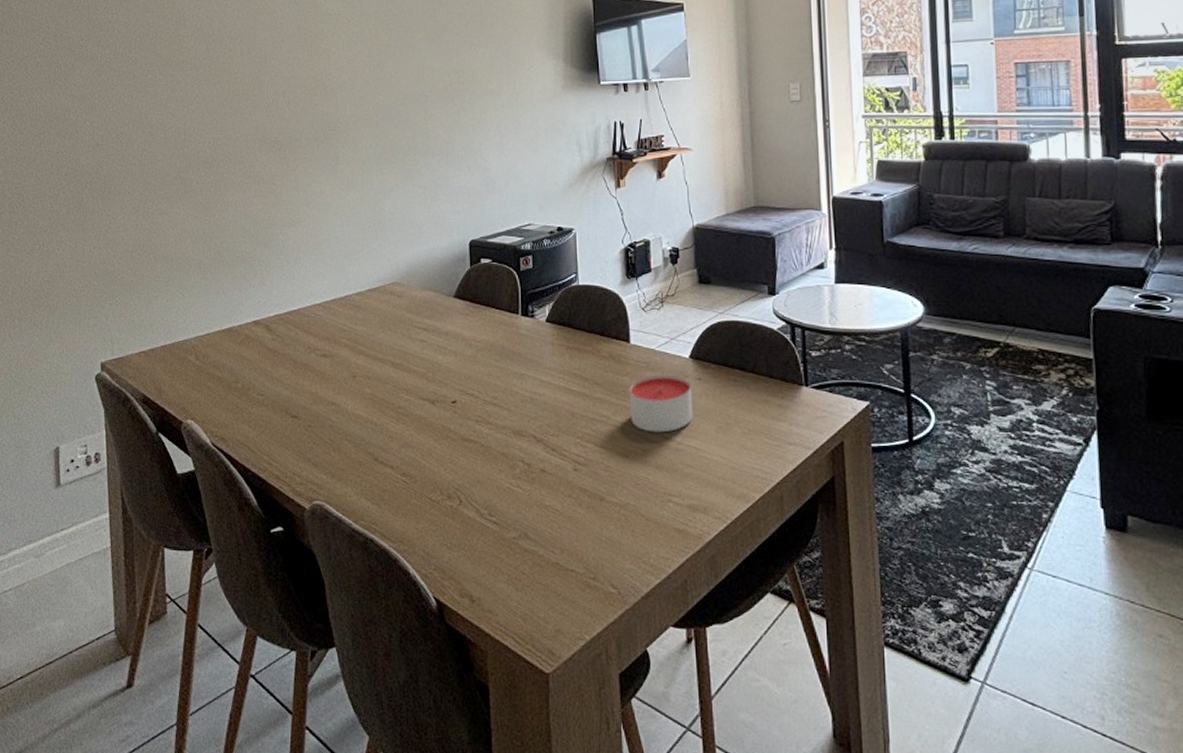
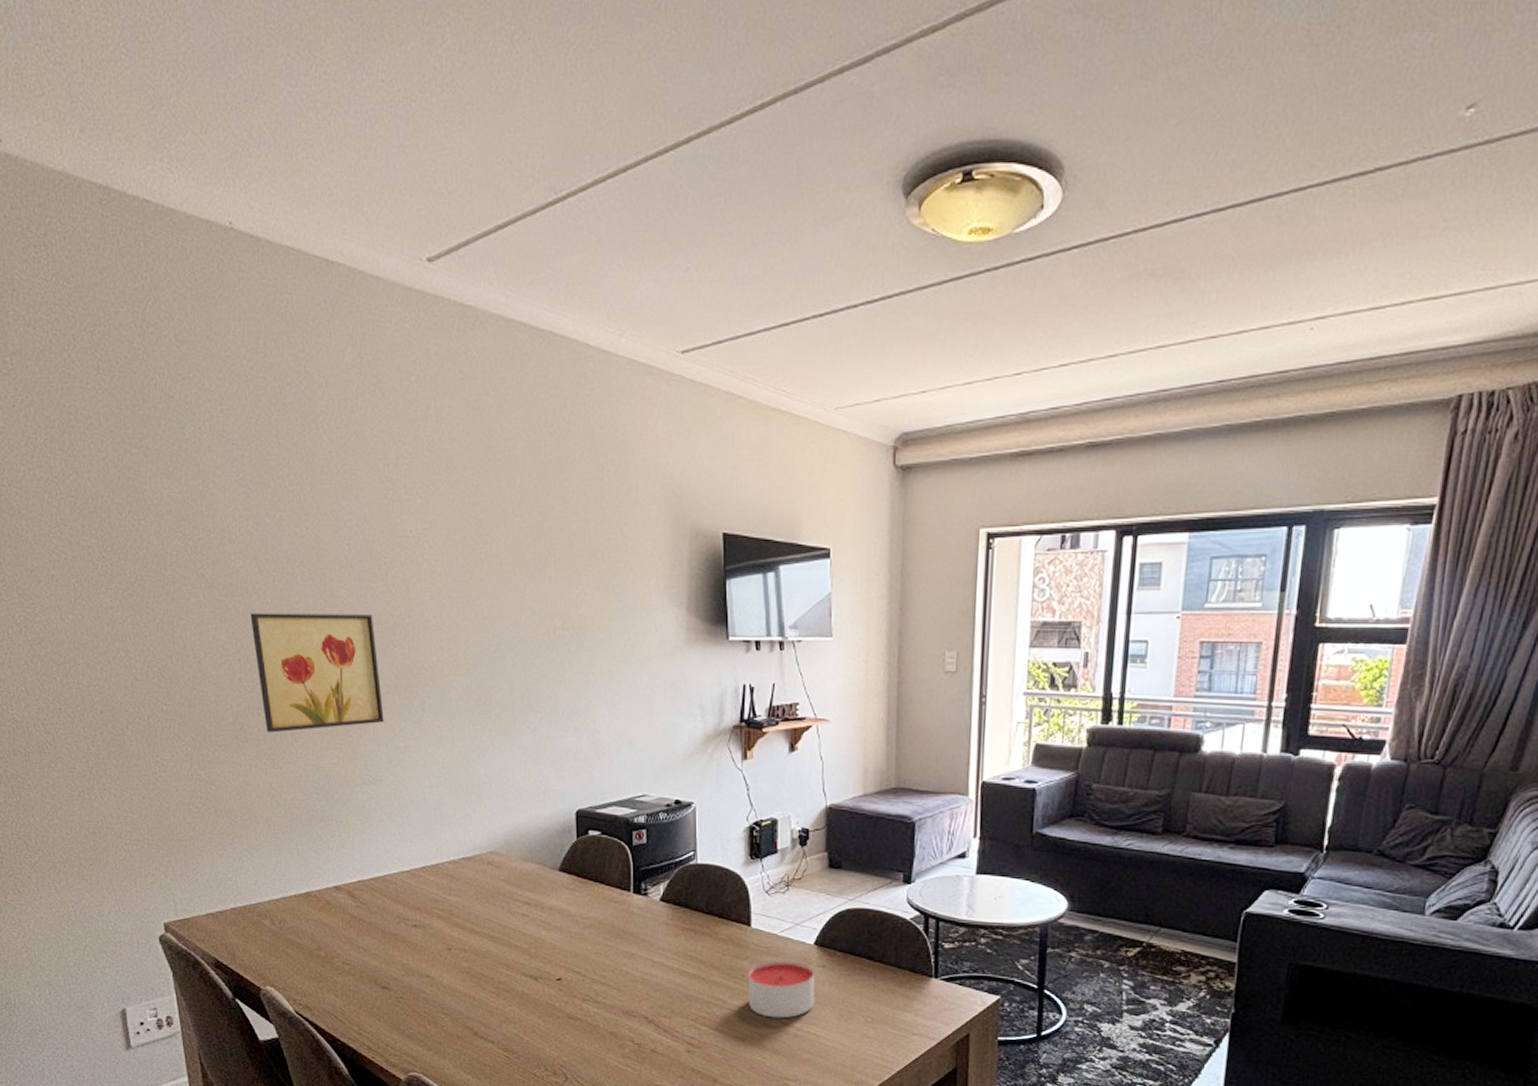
wall art: none [196,80,304,185] -> present [250,613,384,733]

